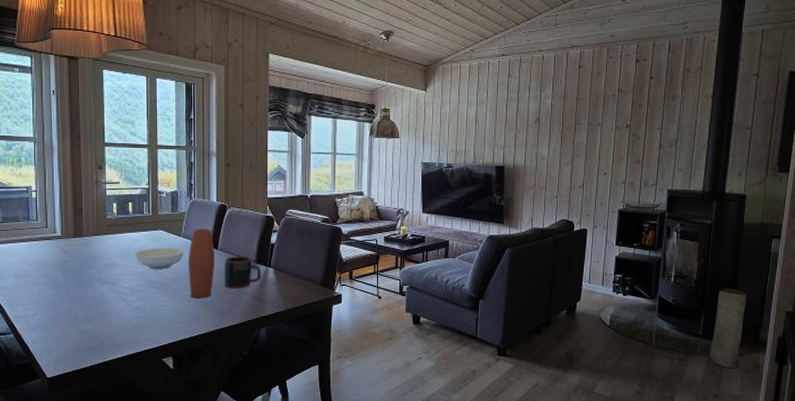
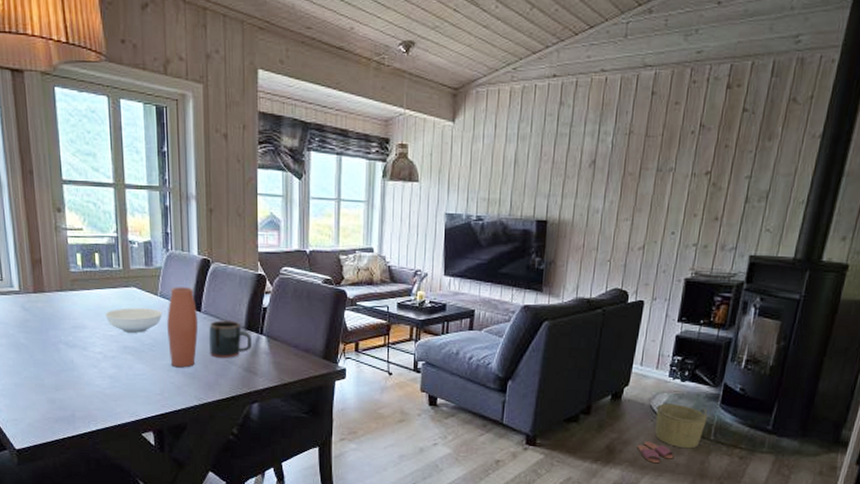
slippers: none [591,348,624,368] -> present [637,441,674,464]
basket: none [605,315,648,354] -> present [655,403,708,449]
decorative log: present [708,289,747,368] -> none [776,377,832,469]

